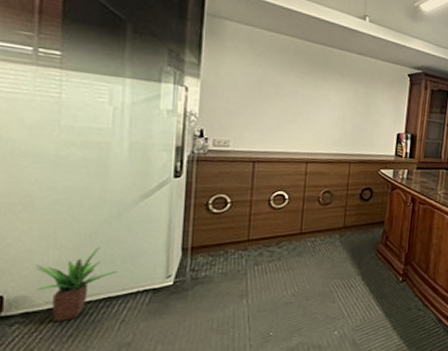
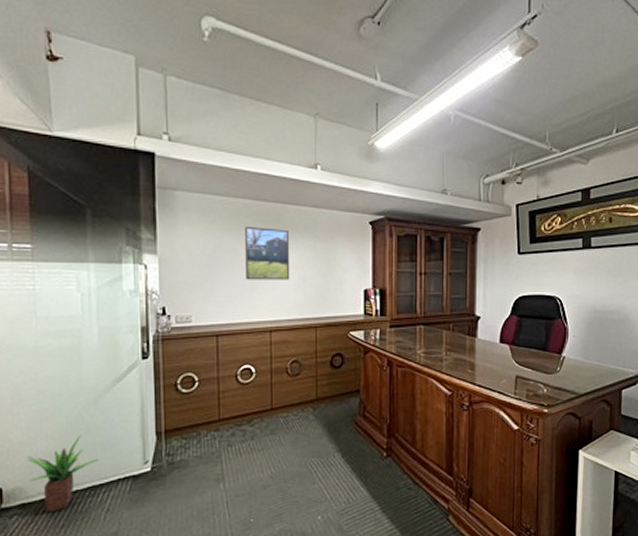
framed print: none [288,62,333,118] -> present [245,226,290,280]

